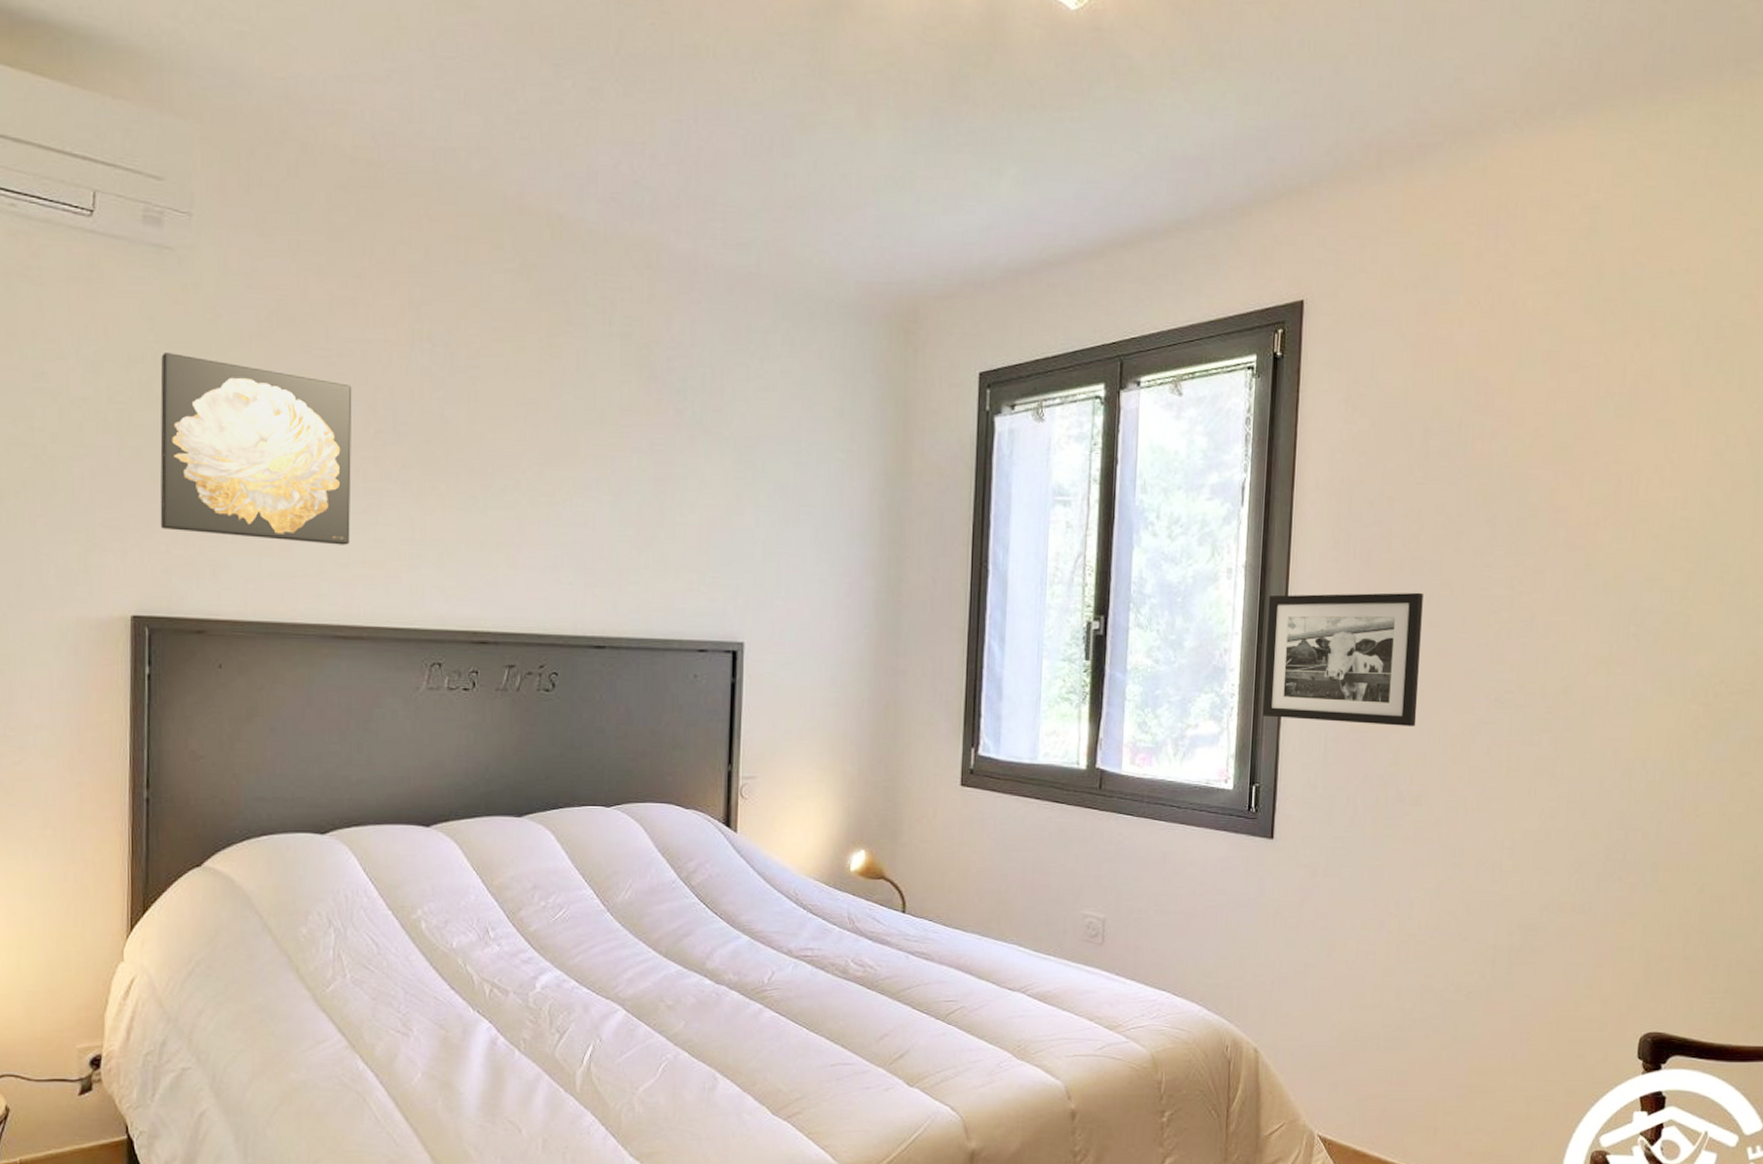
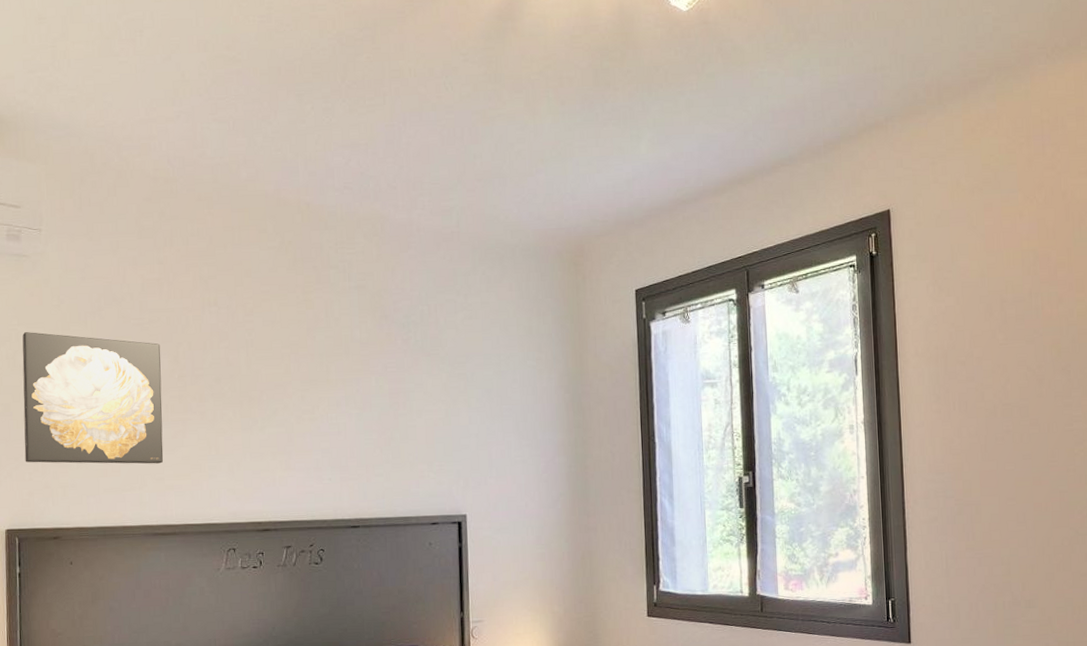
picture frame: present [1262,592,1423,726] -> none [886,432,1022,543]

